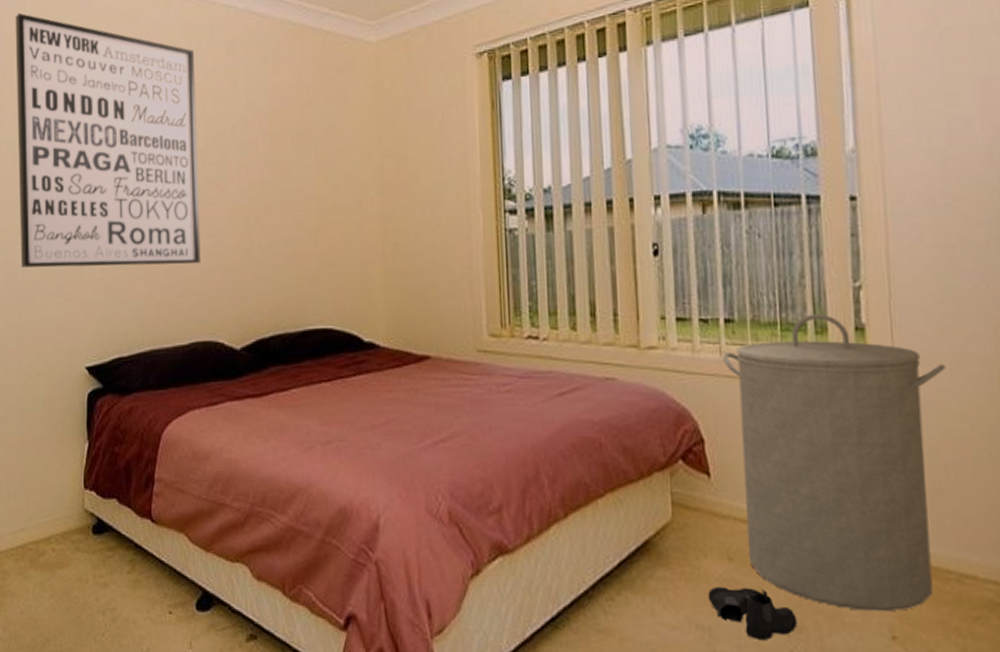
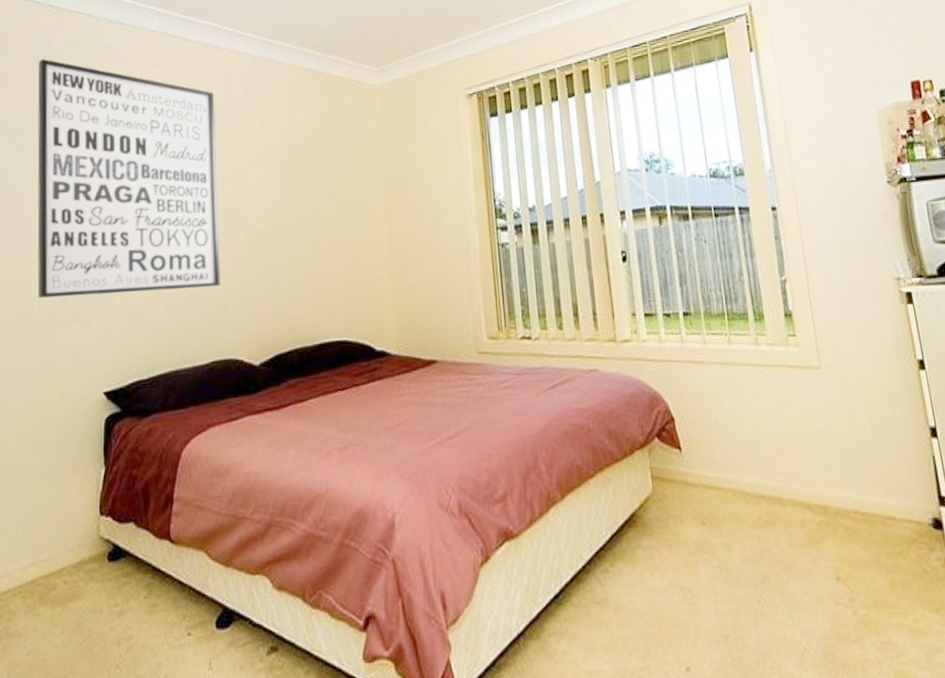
boots: present [707,586,797,640] -> none [687,547,762,594]
laundry hamper: present [722,314,946,612] -> none [683,304,865,558]

